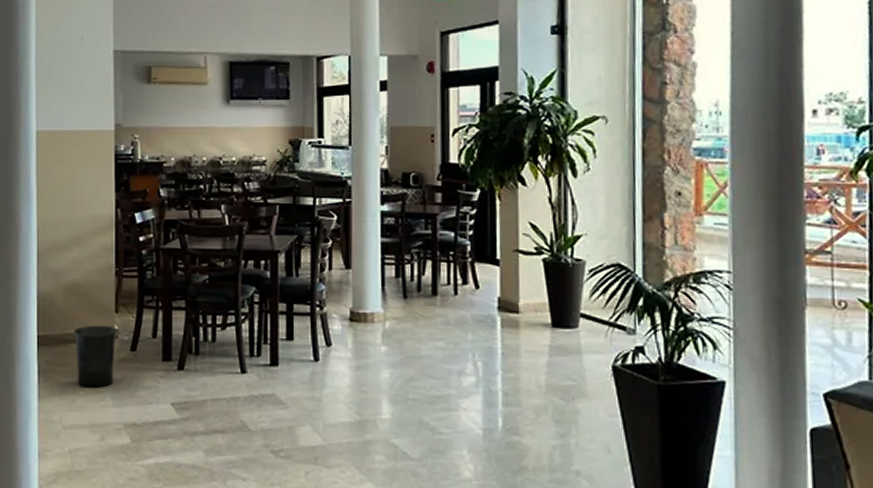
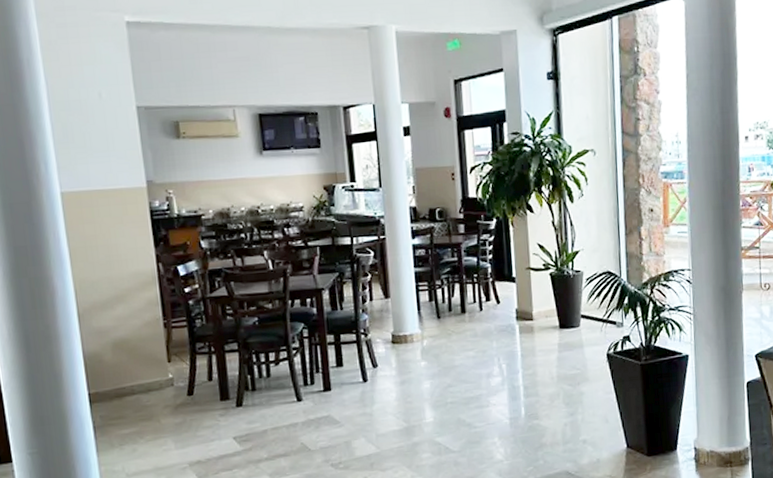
waste bin: present [74,325,117,388] -> none [126,375,174,436]

